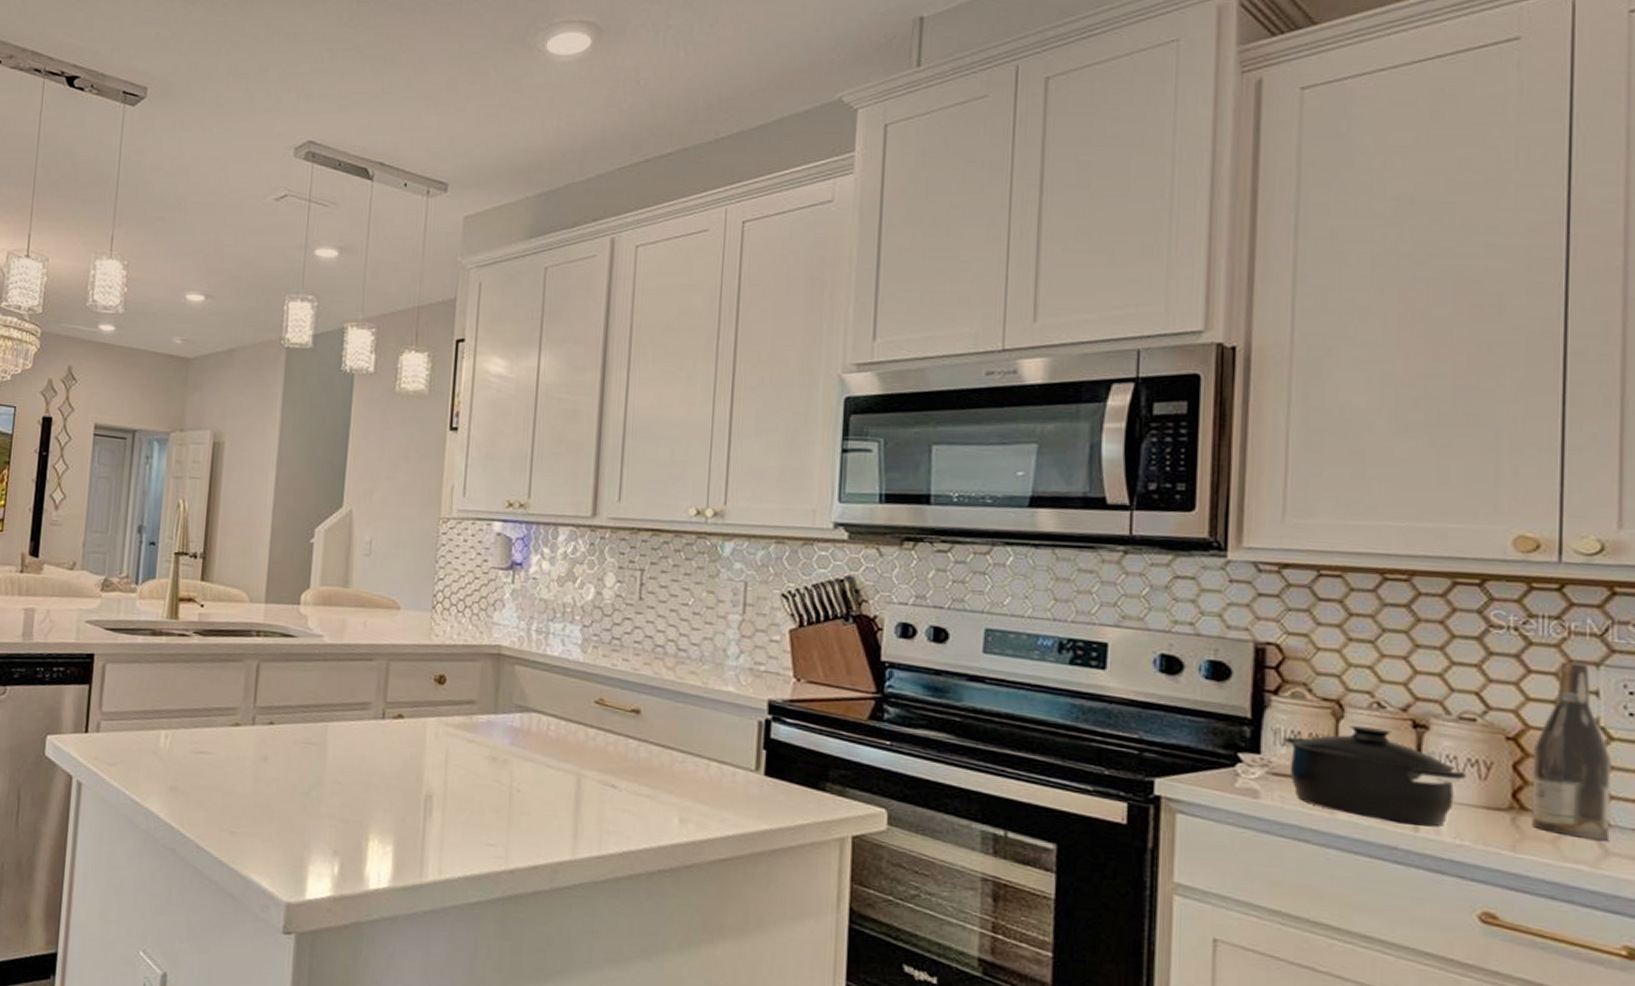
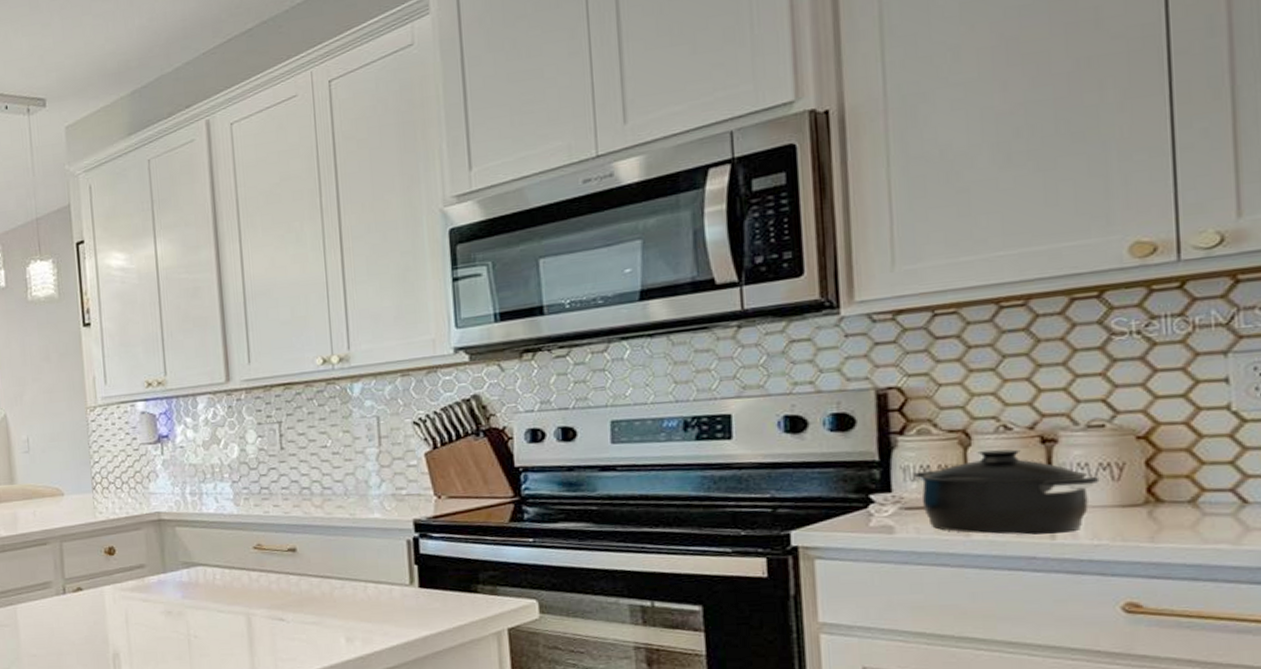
wine bottle: present [1531,661,1611,841] -> none [1165,354,1250,520]

